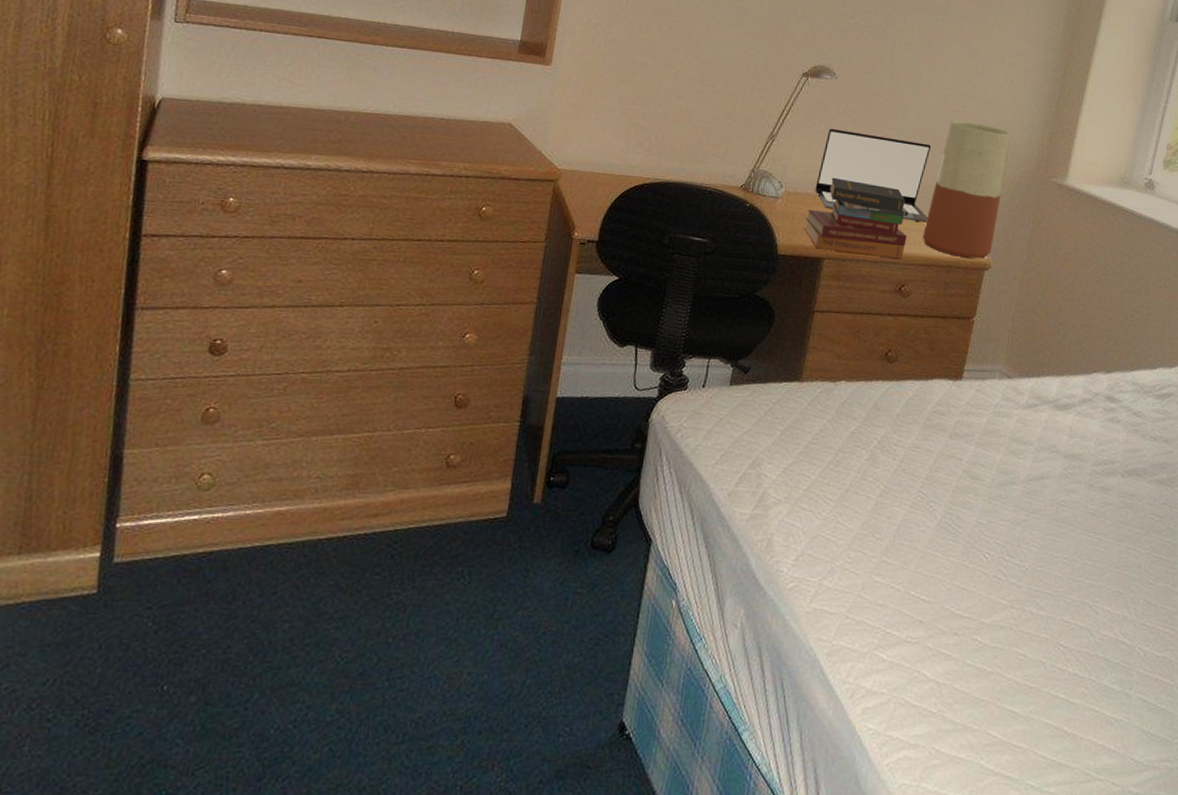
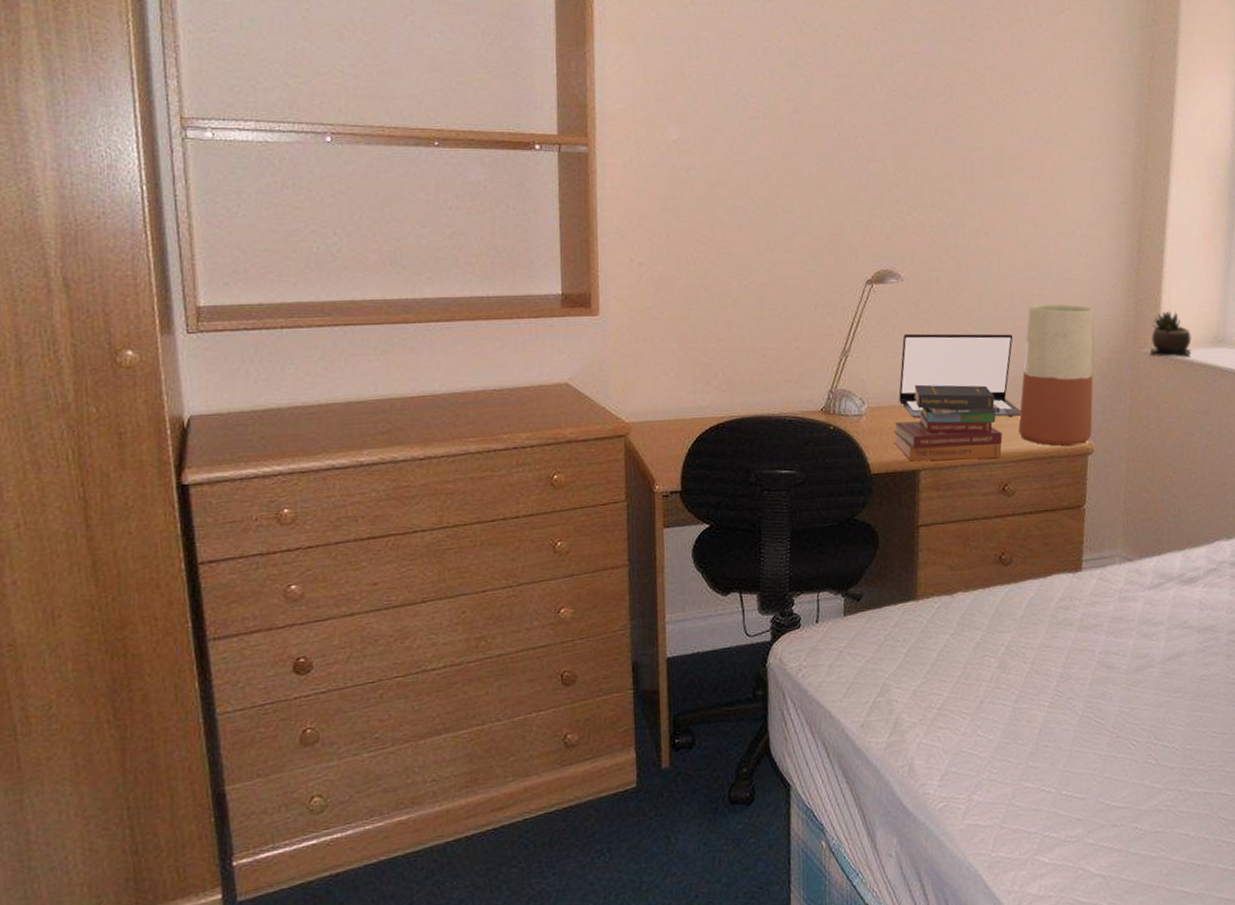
succulent plant: none [1057,146,1099,194] -> present [1149,310,1192,359]

